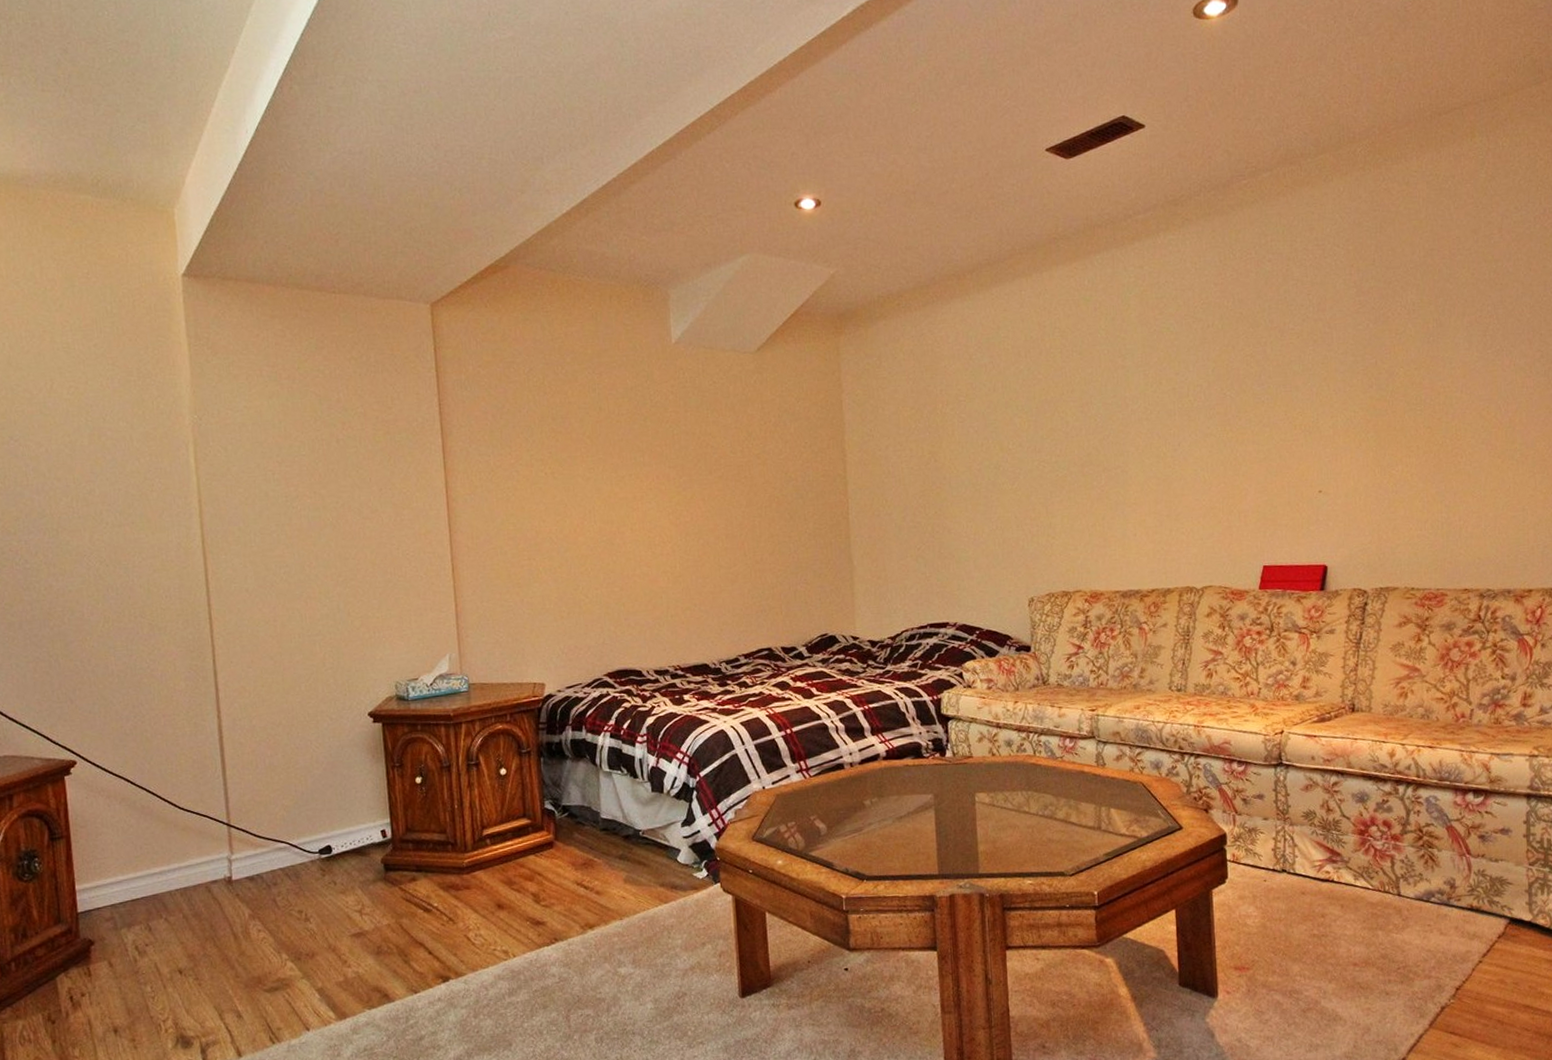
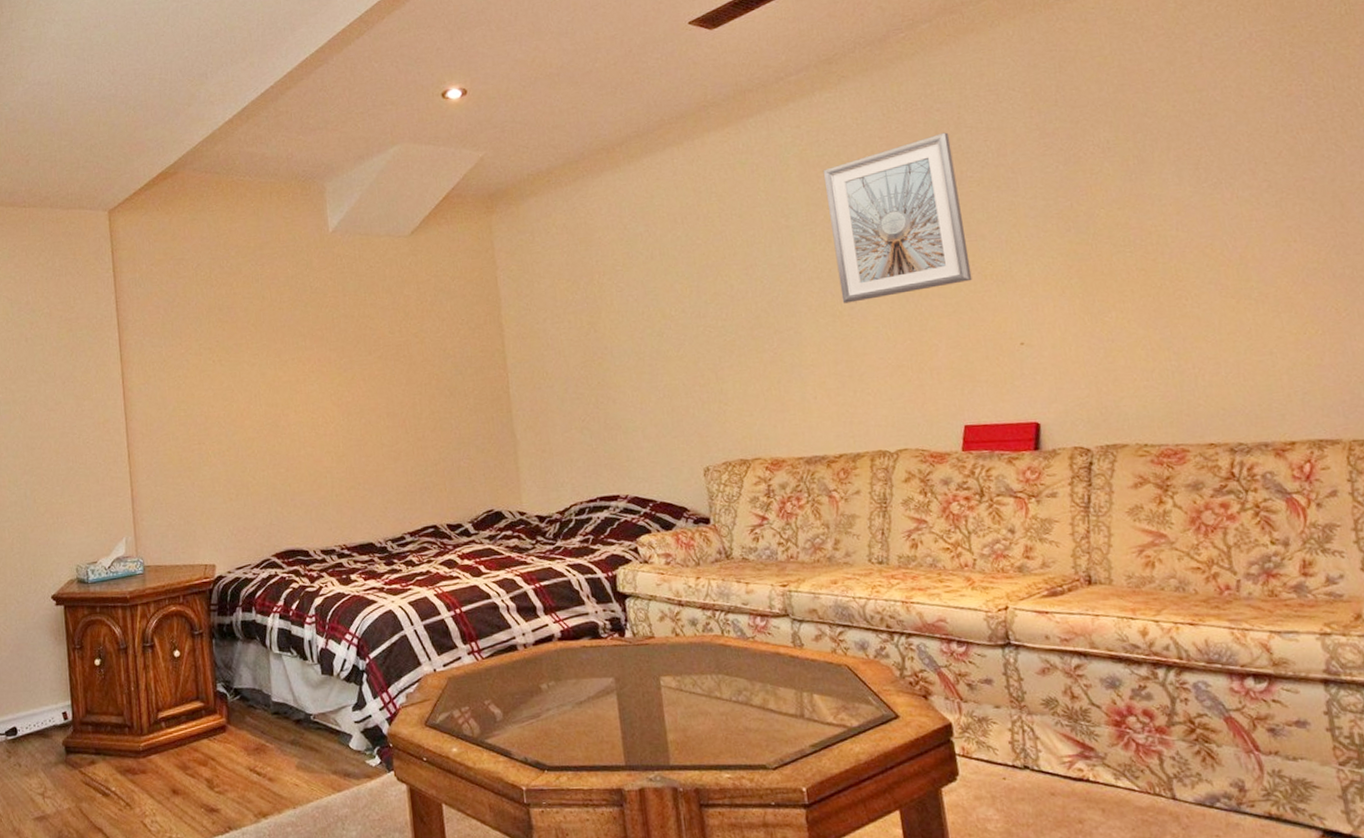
picture frame: none [1160,283,1284,445] -> present [822,132,972,303]

